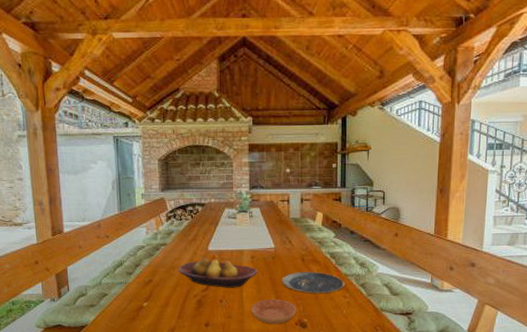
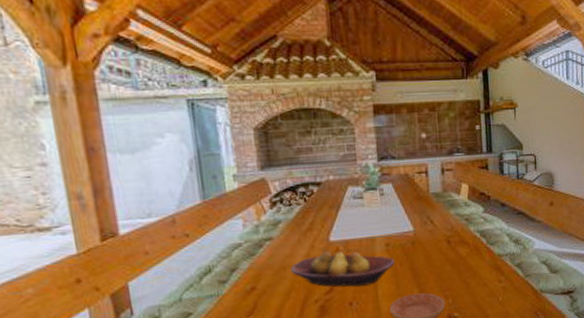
plate: present [281,271,345,294] -> none [424,254,499,282]

